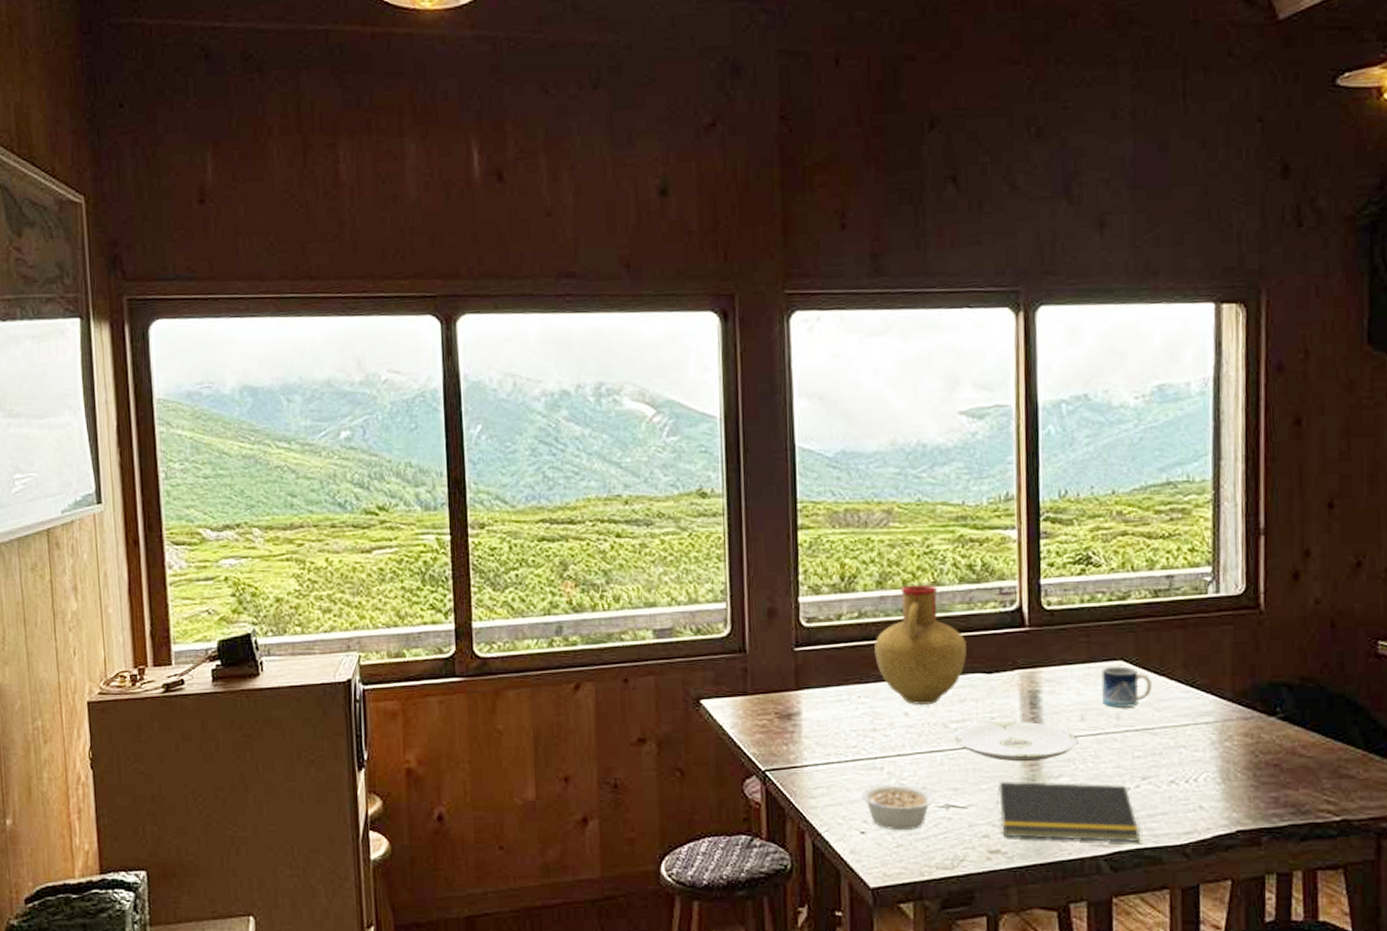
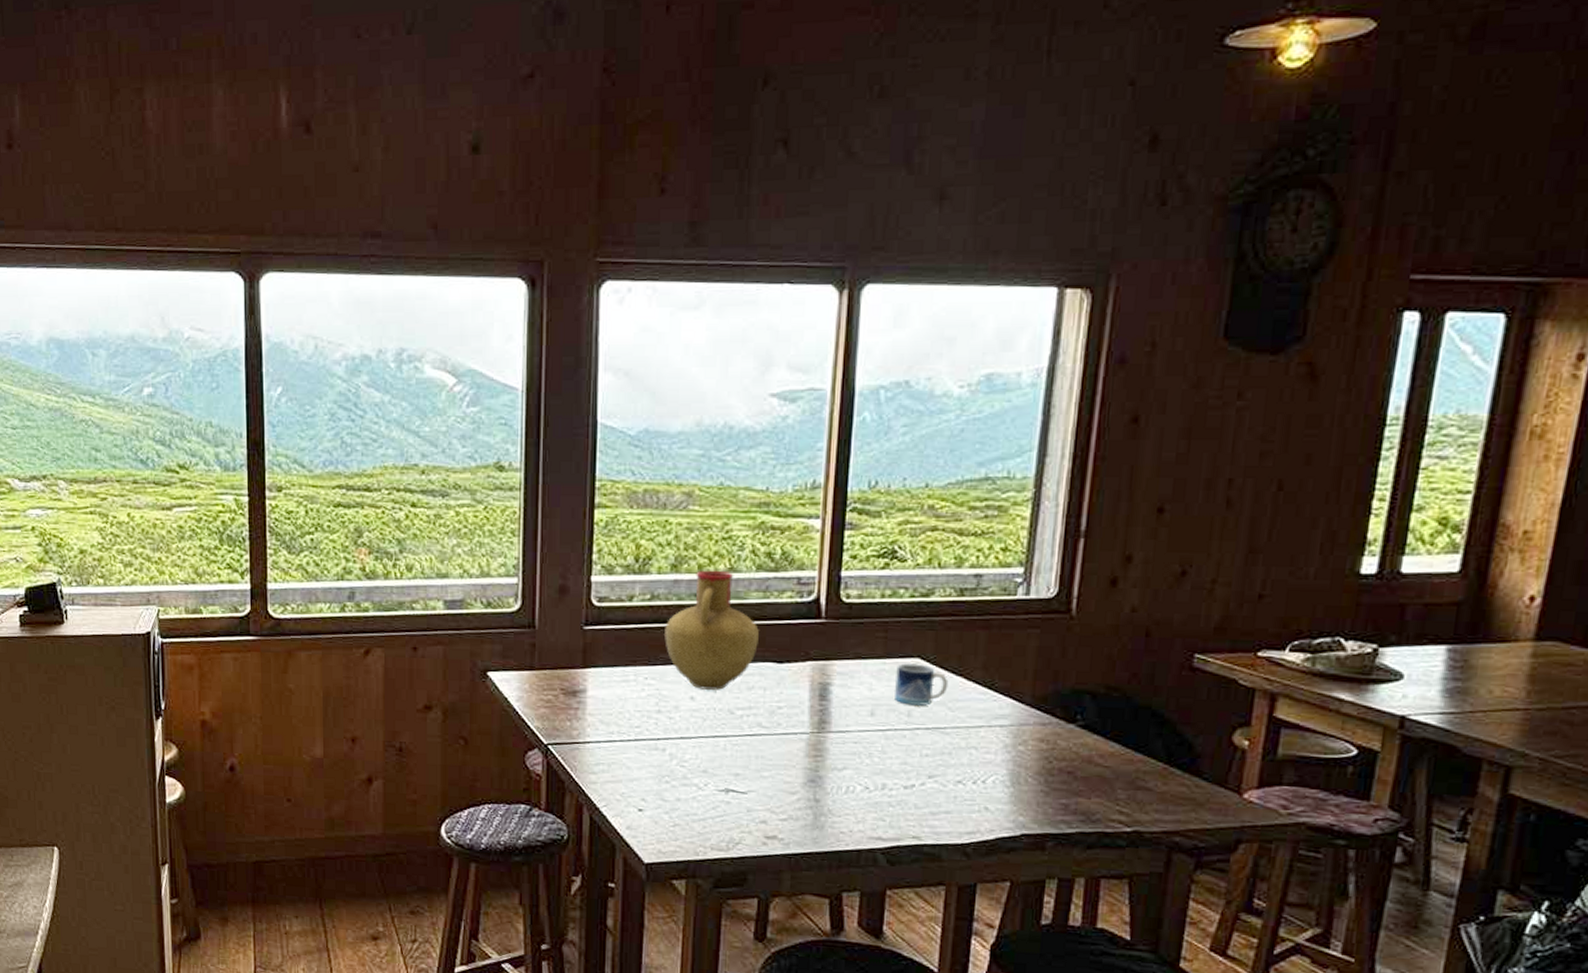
legume: present [861,785,935,831] -> none [641,765,715,811]
plate: present [954,721,1079,762] -> none [739,710,867,753]
notepad: present [996,780,1140,843] -> none [777,770,921,839]

